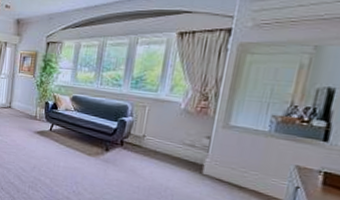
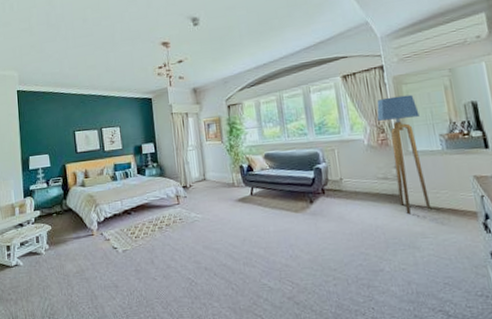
floor lamp: none [198,64,257,185] -> present [377,94,430,215]

